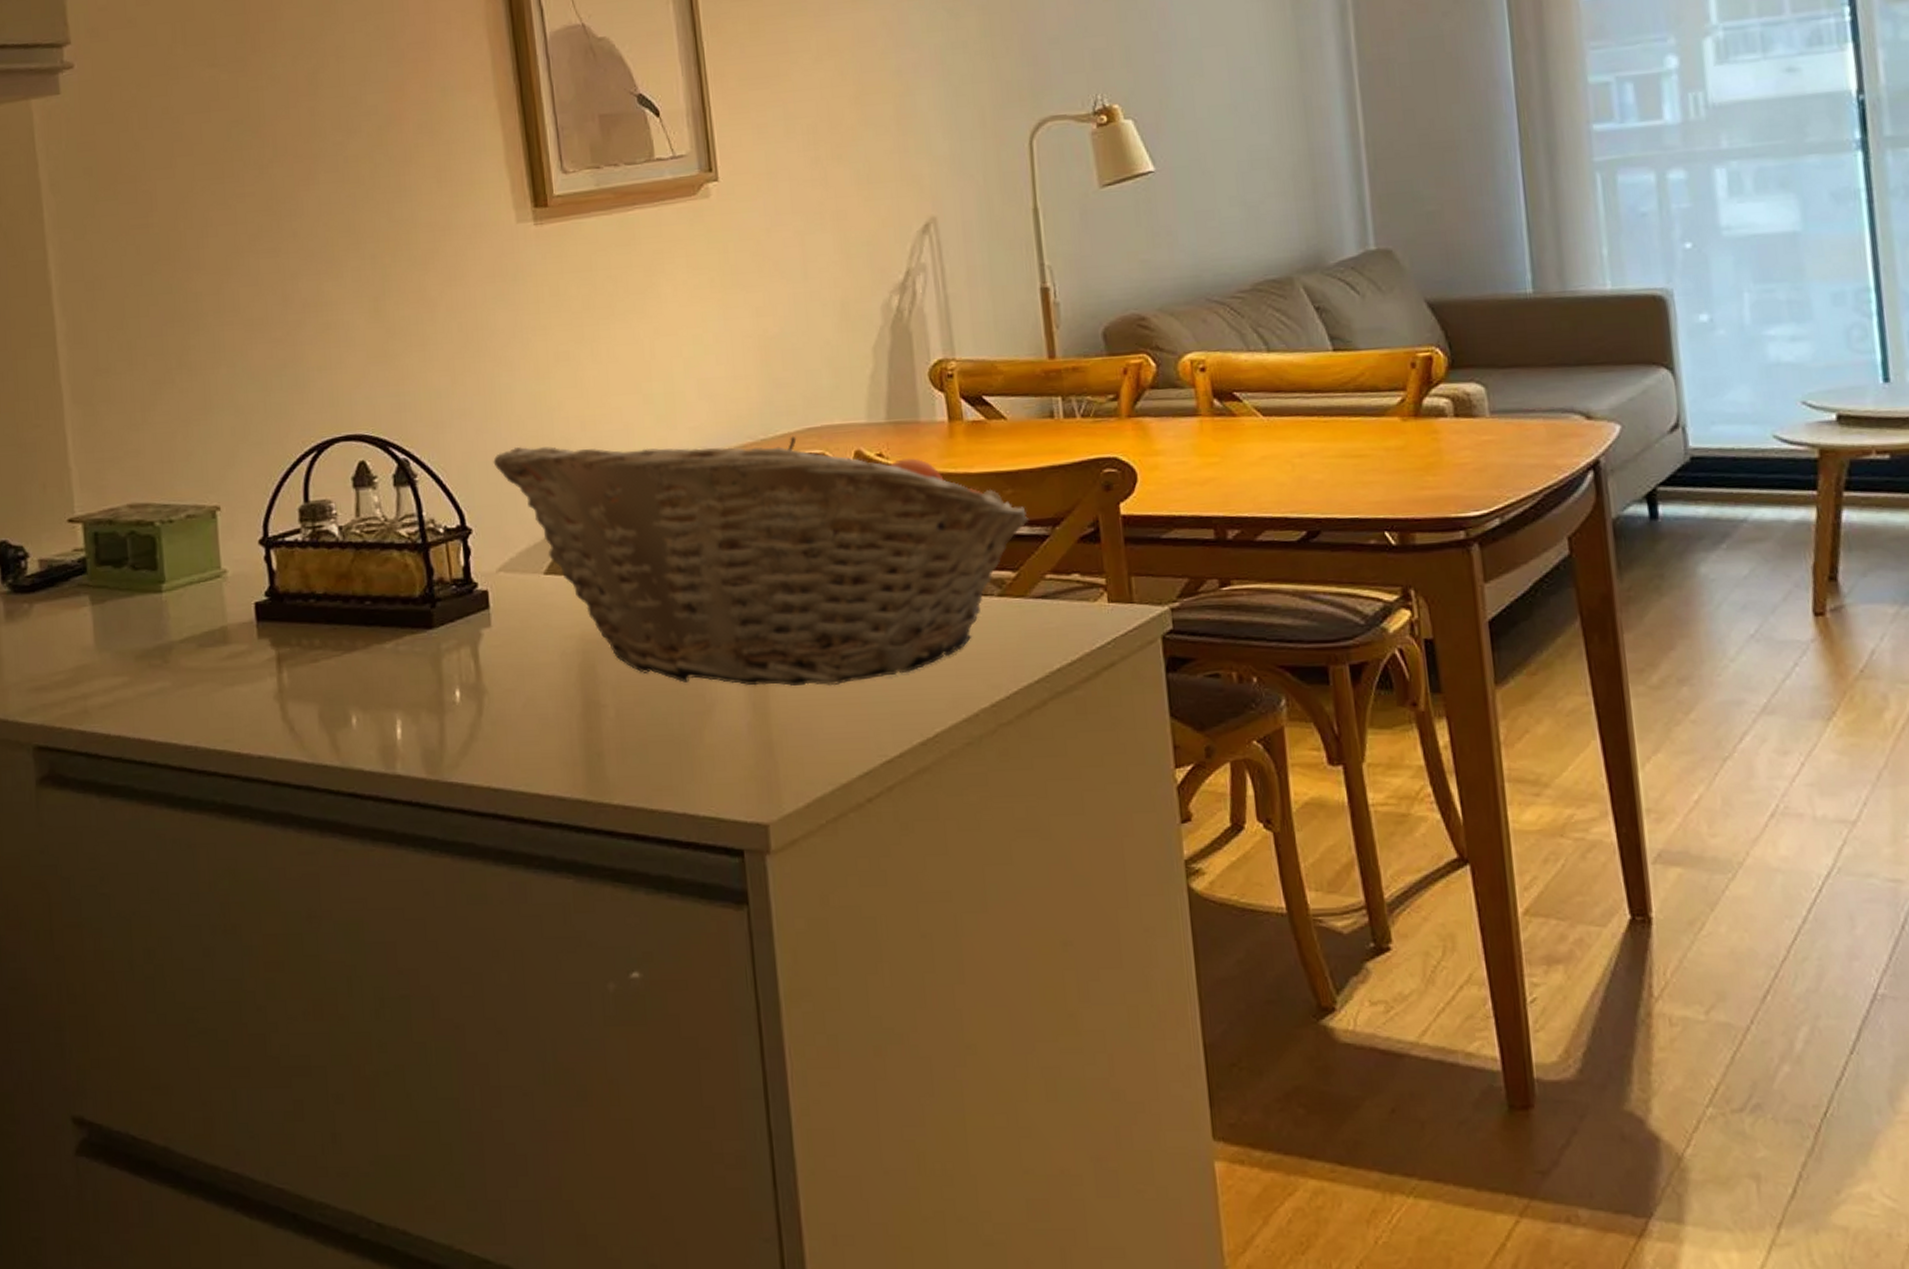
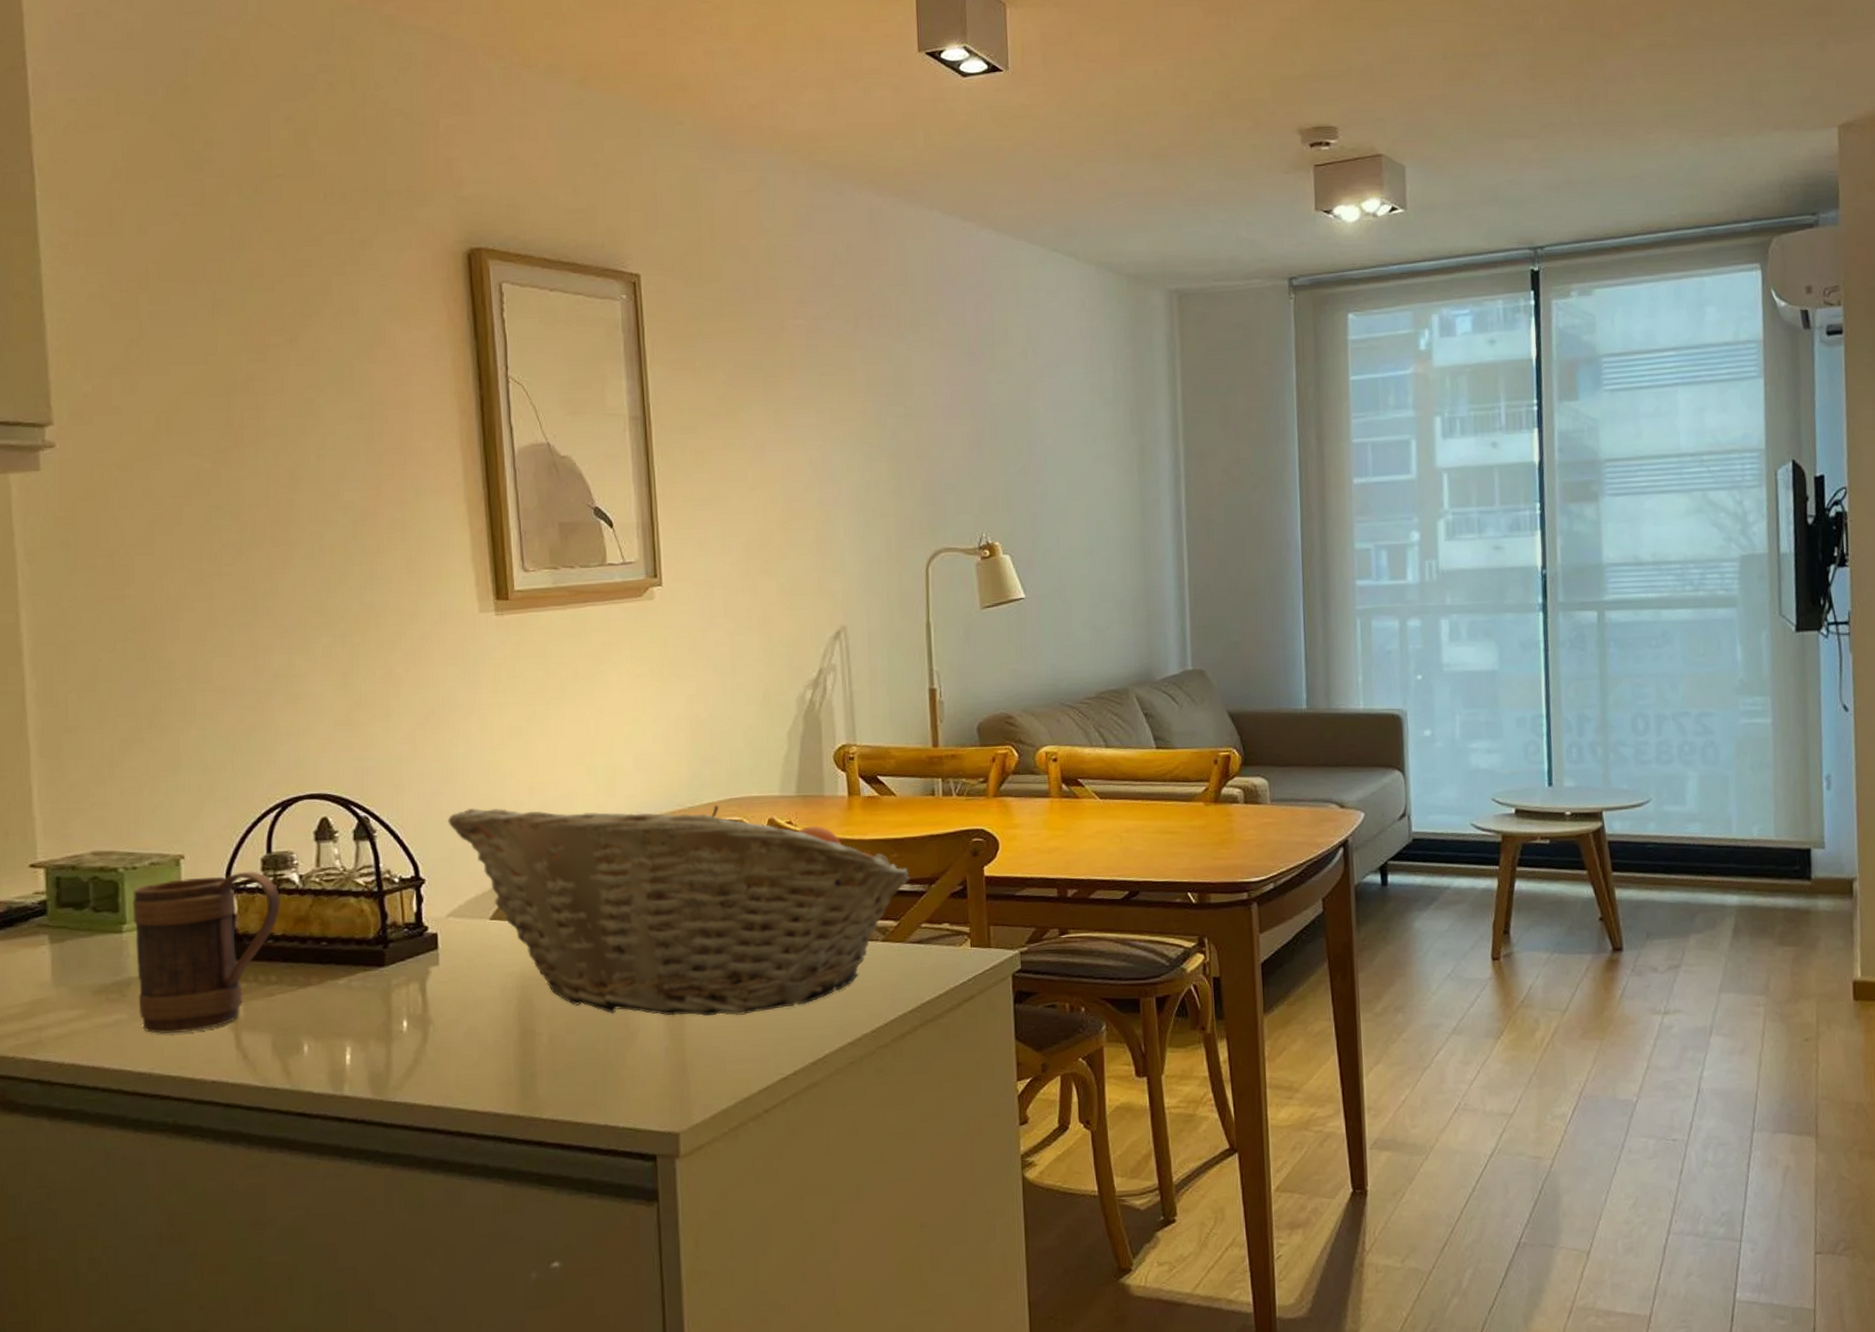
mug: none [170,522,321,703] -> present [132,871,280,1034]

